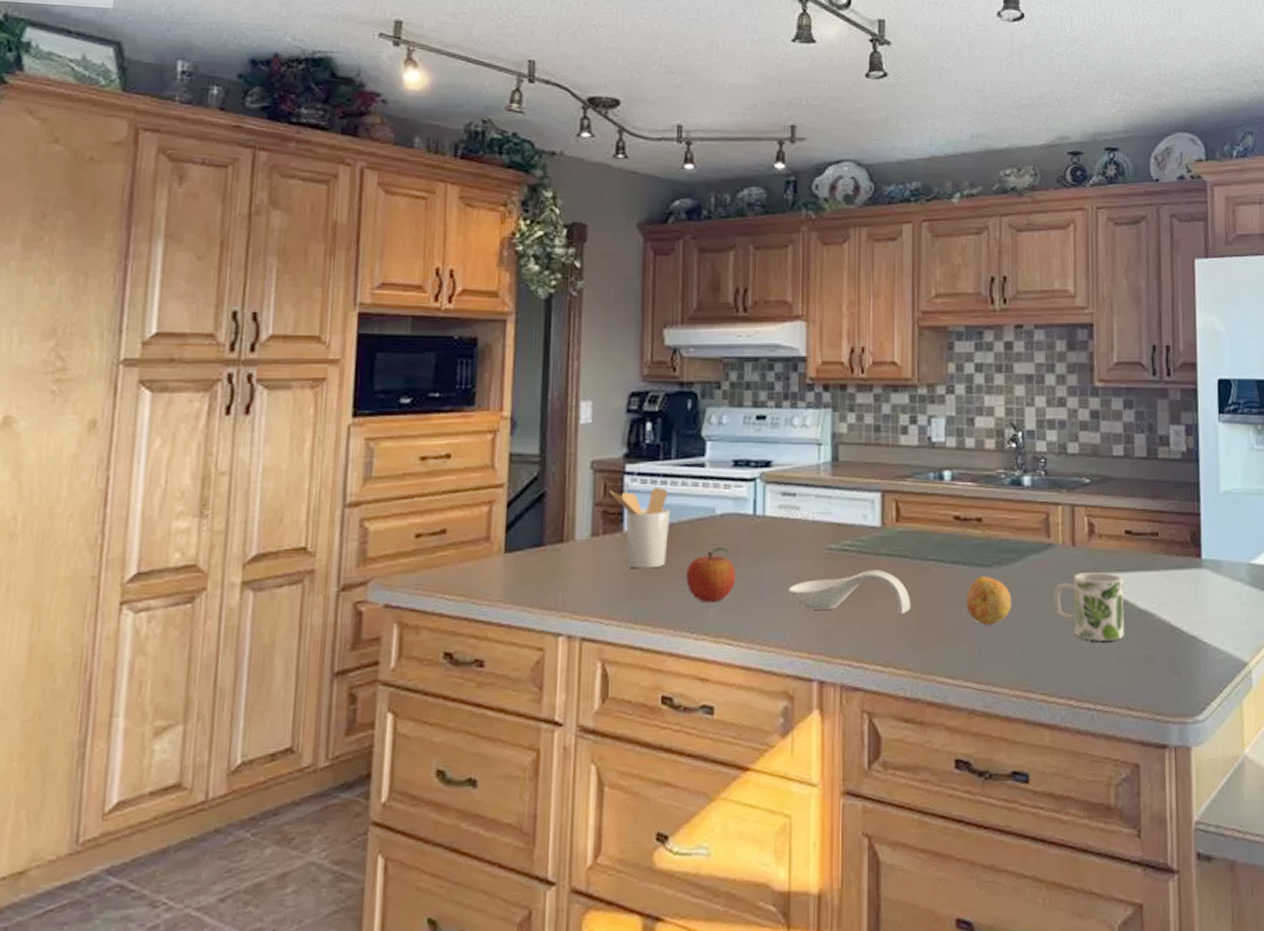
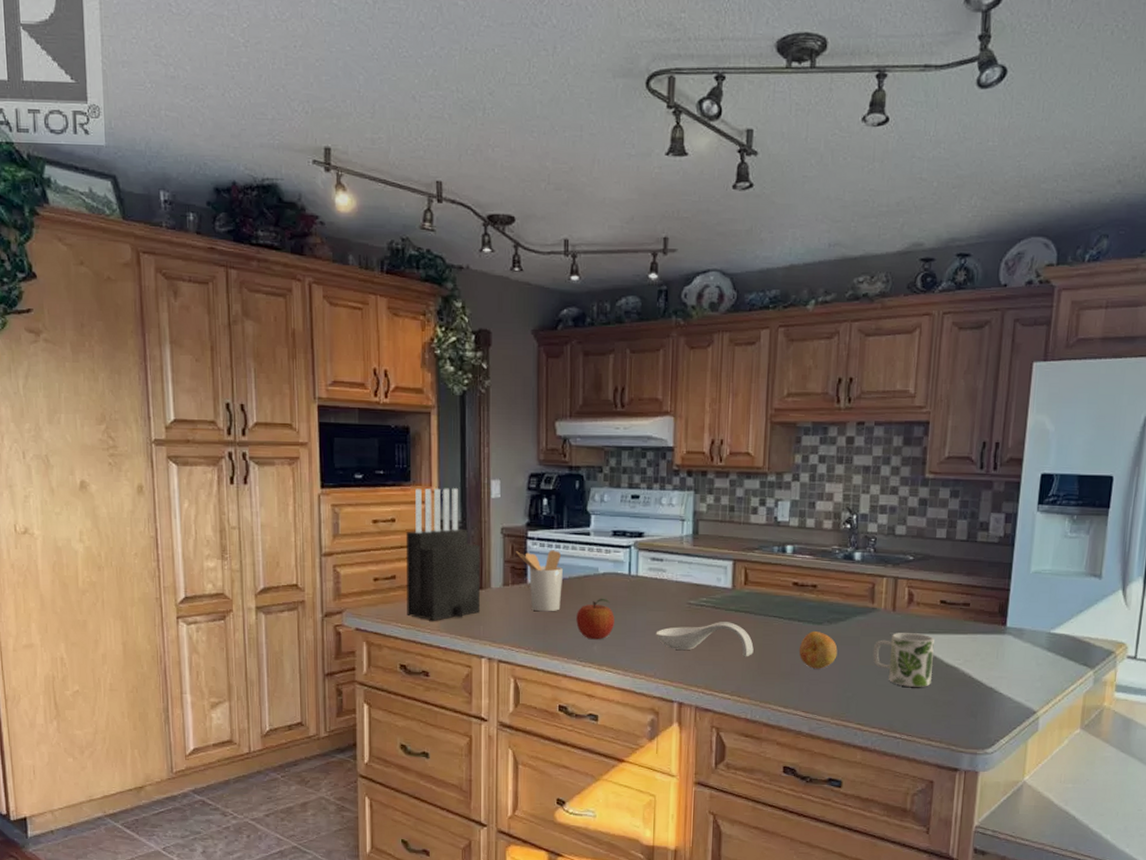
knife block: none [458,413,563,589] -> present [405,488,480,621]

